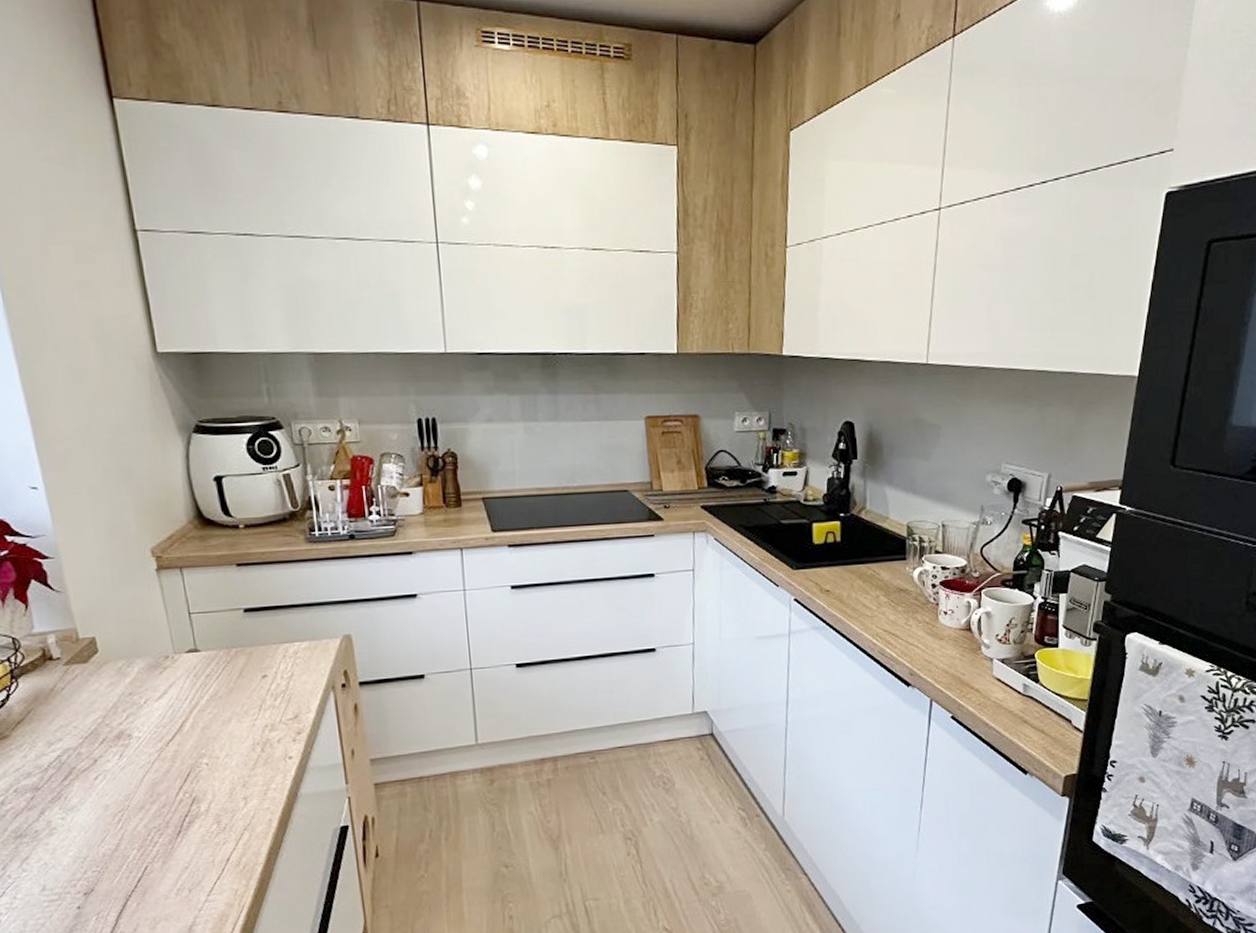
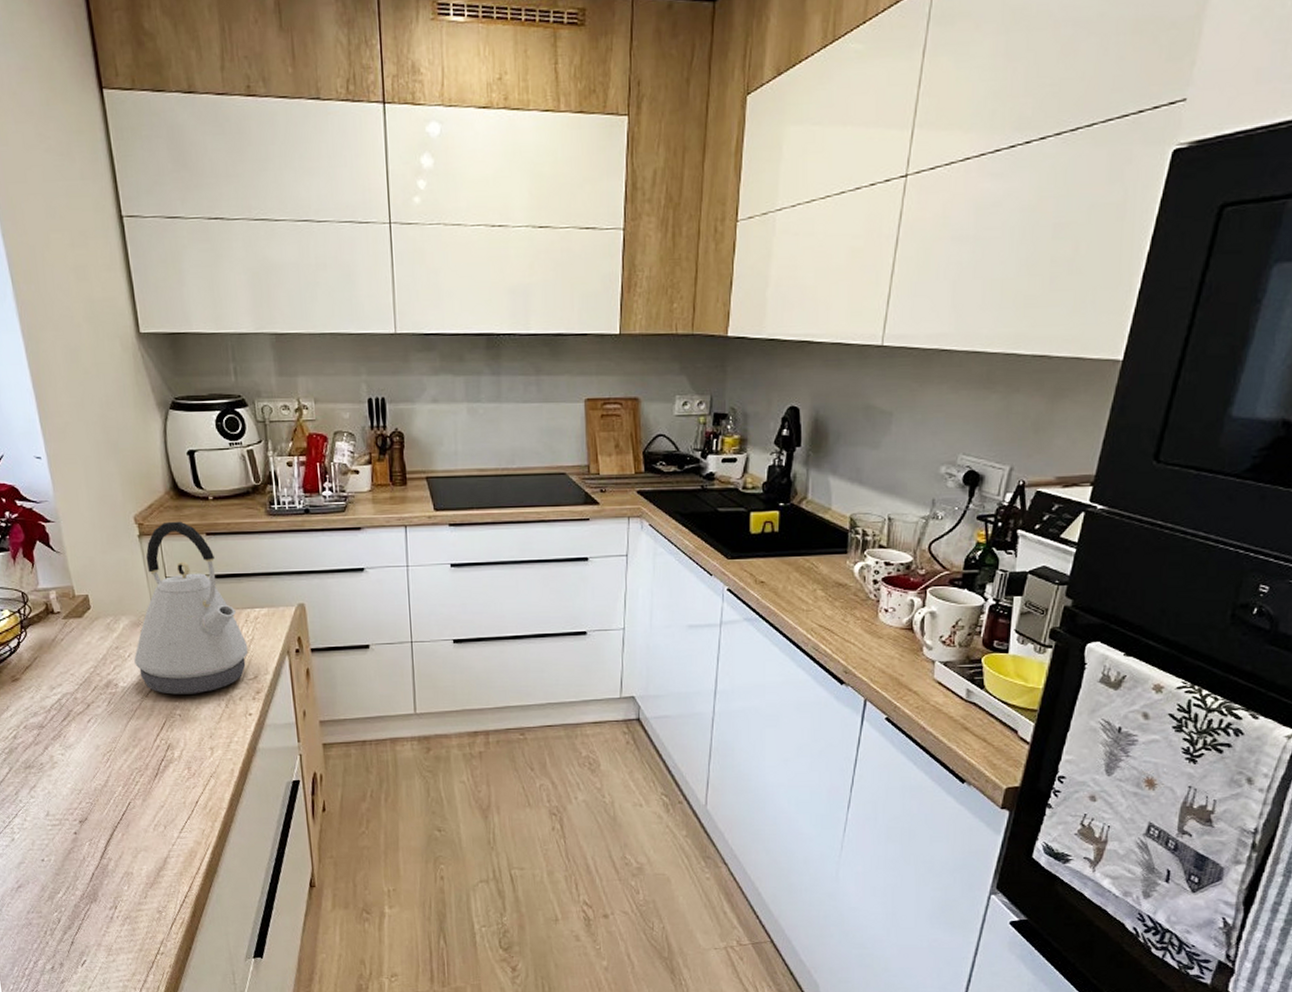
kettle: none [151,552,288,742] -> present [134,521,249,695]

